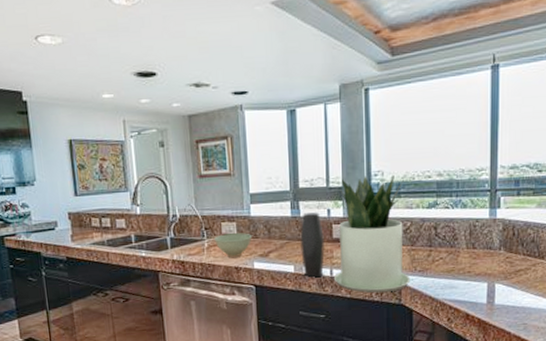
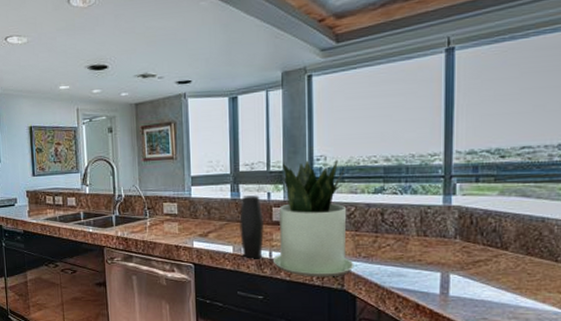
bowl: present [214,233,252,257] -> none [156,213,193,236]

